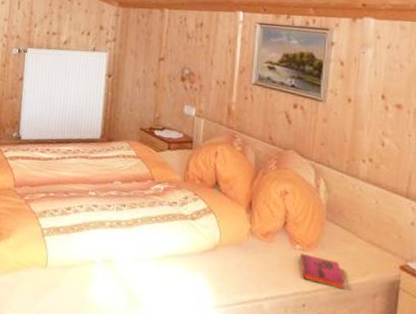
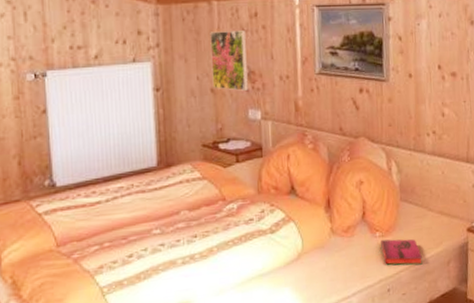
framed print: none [156,34,190,89] -> present [210,31,248,91]

